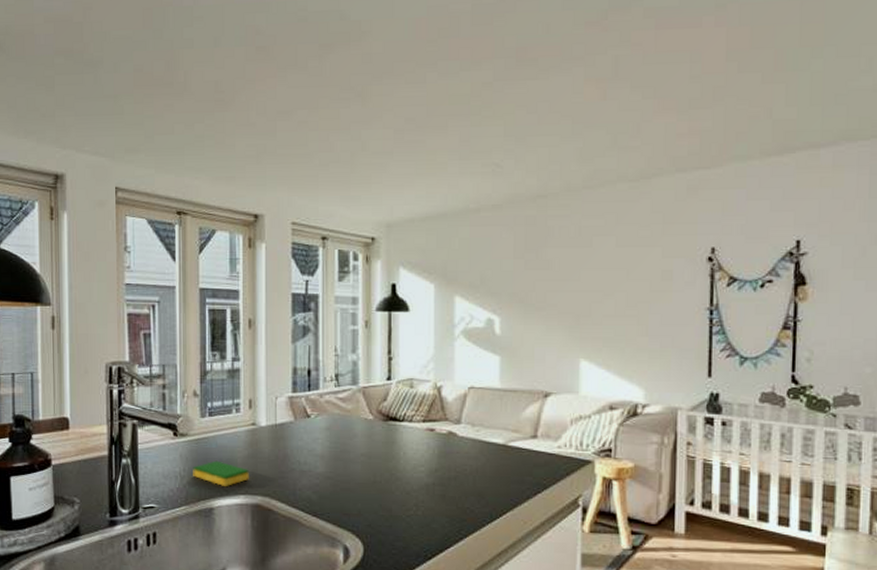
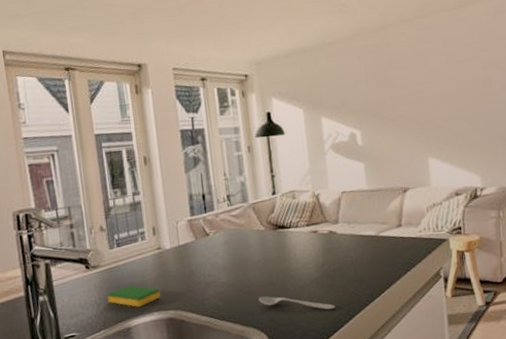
spoon: none [357,496,445,523] -> present [258,296,335,310]

